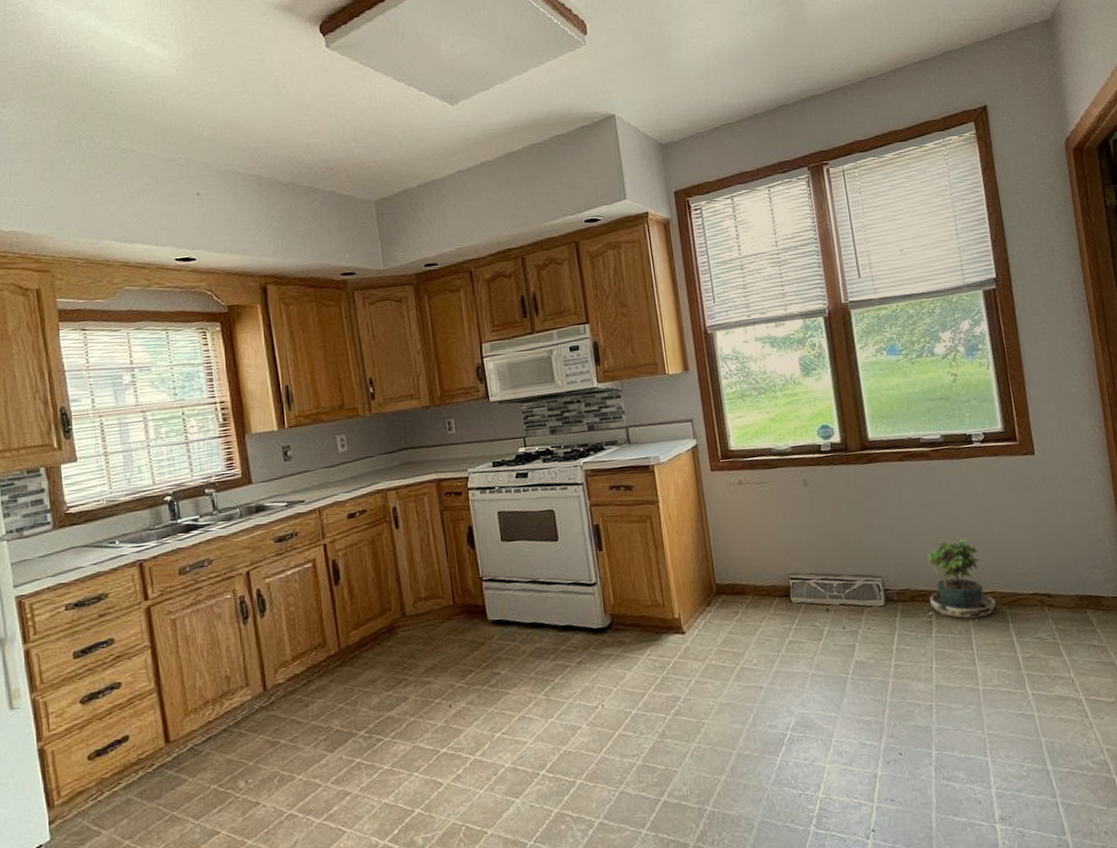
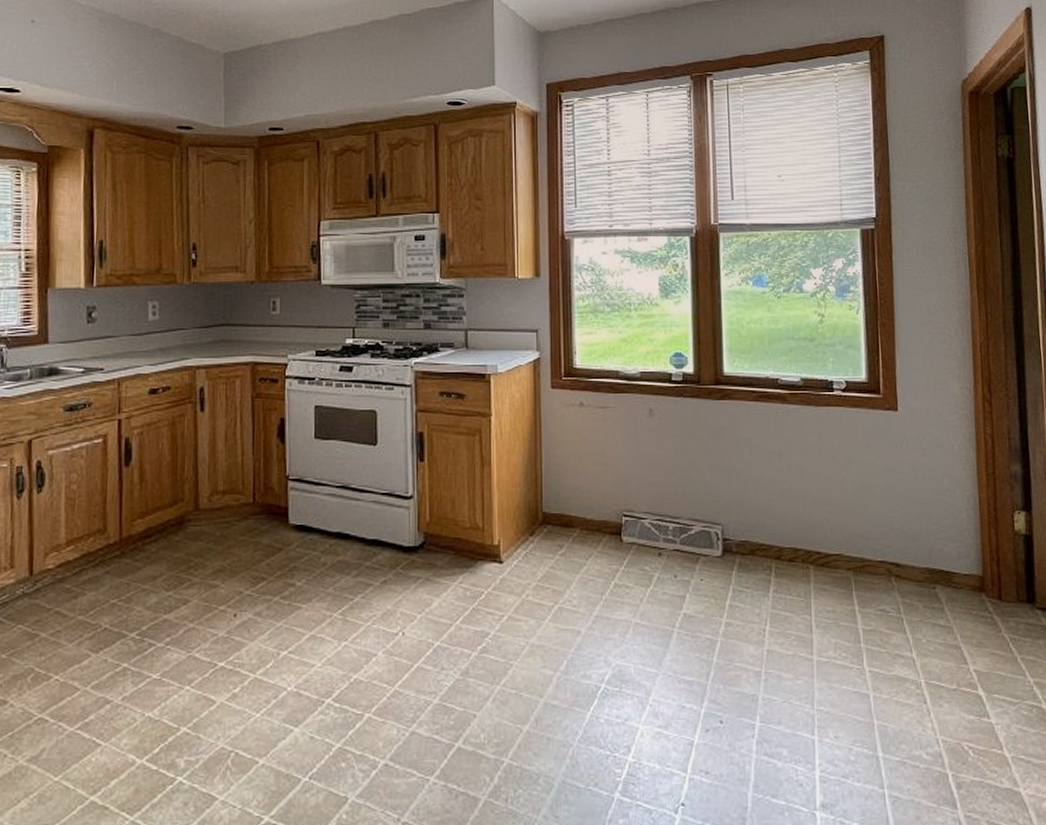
potted plant: present [923,538,996,622] -> none [762,492,841,581]

